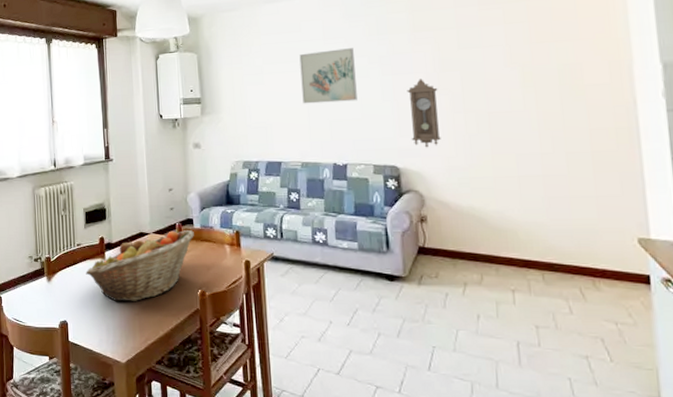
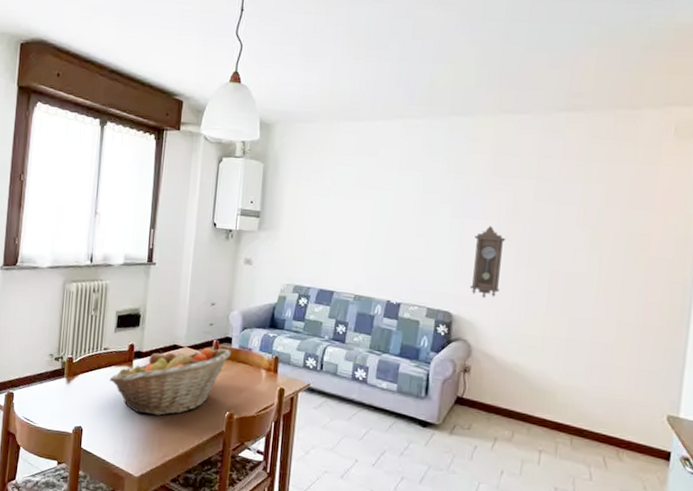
wall art: present [299,48,358,104] -> none [366,180,428,239]

